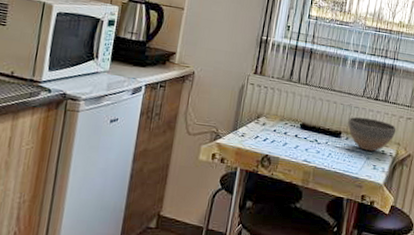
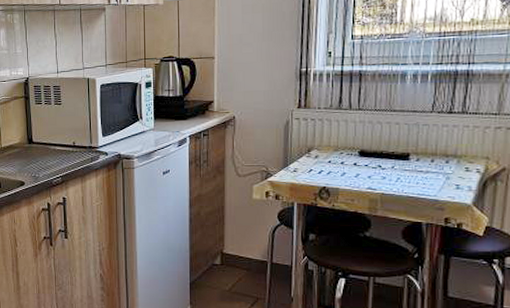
bowl: present [348,116,396,152] -> none [417,134,482,170]

